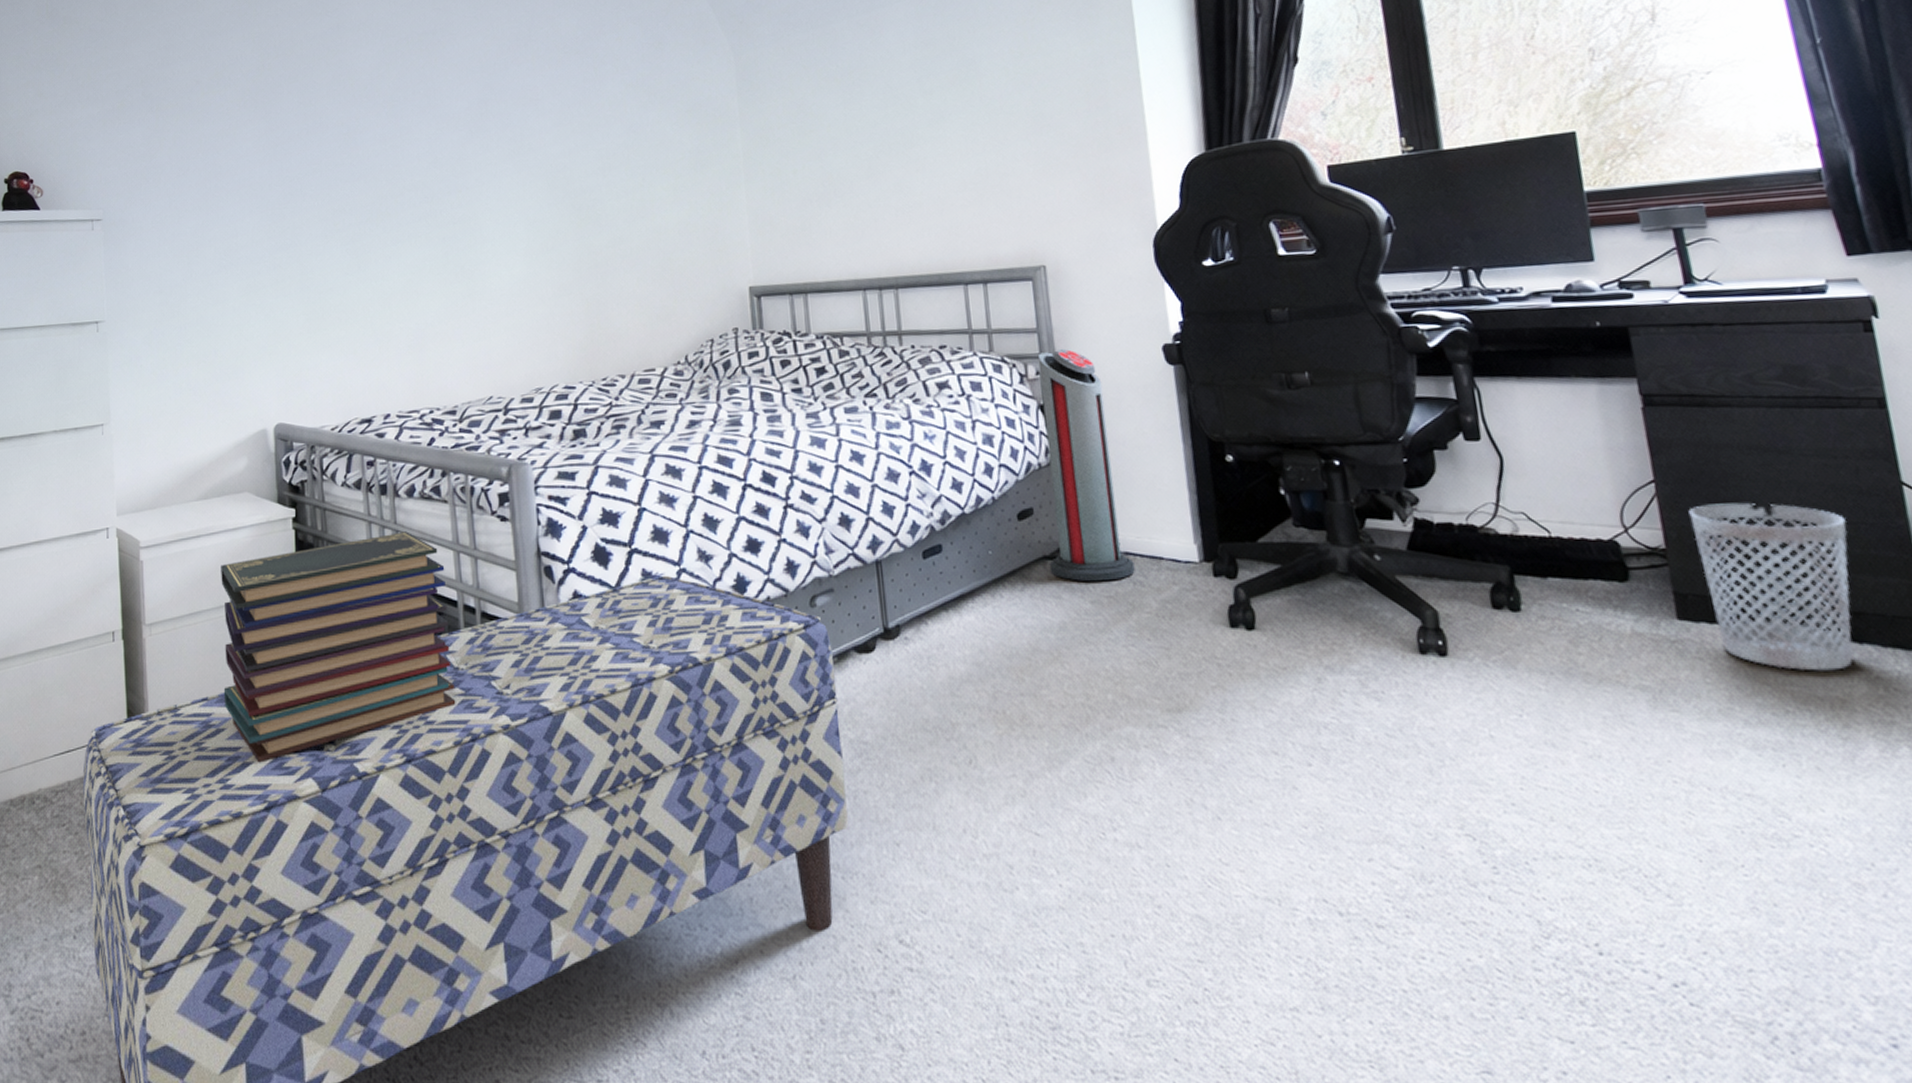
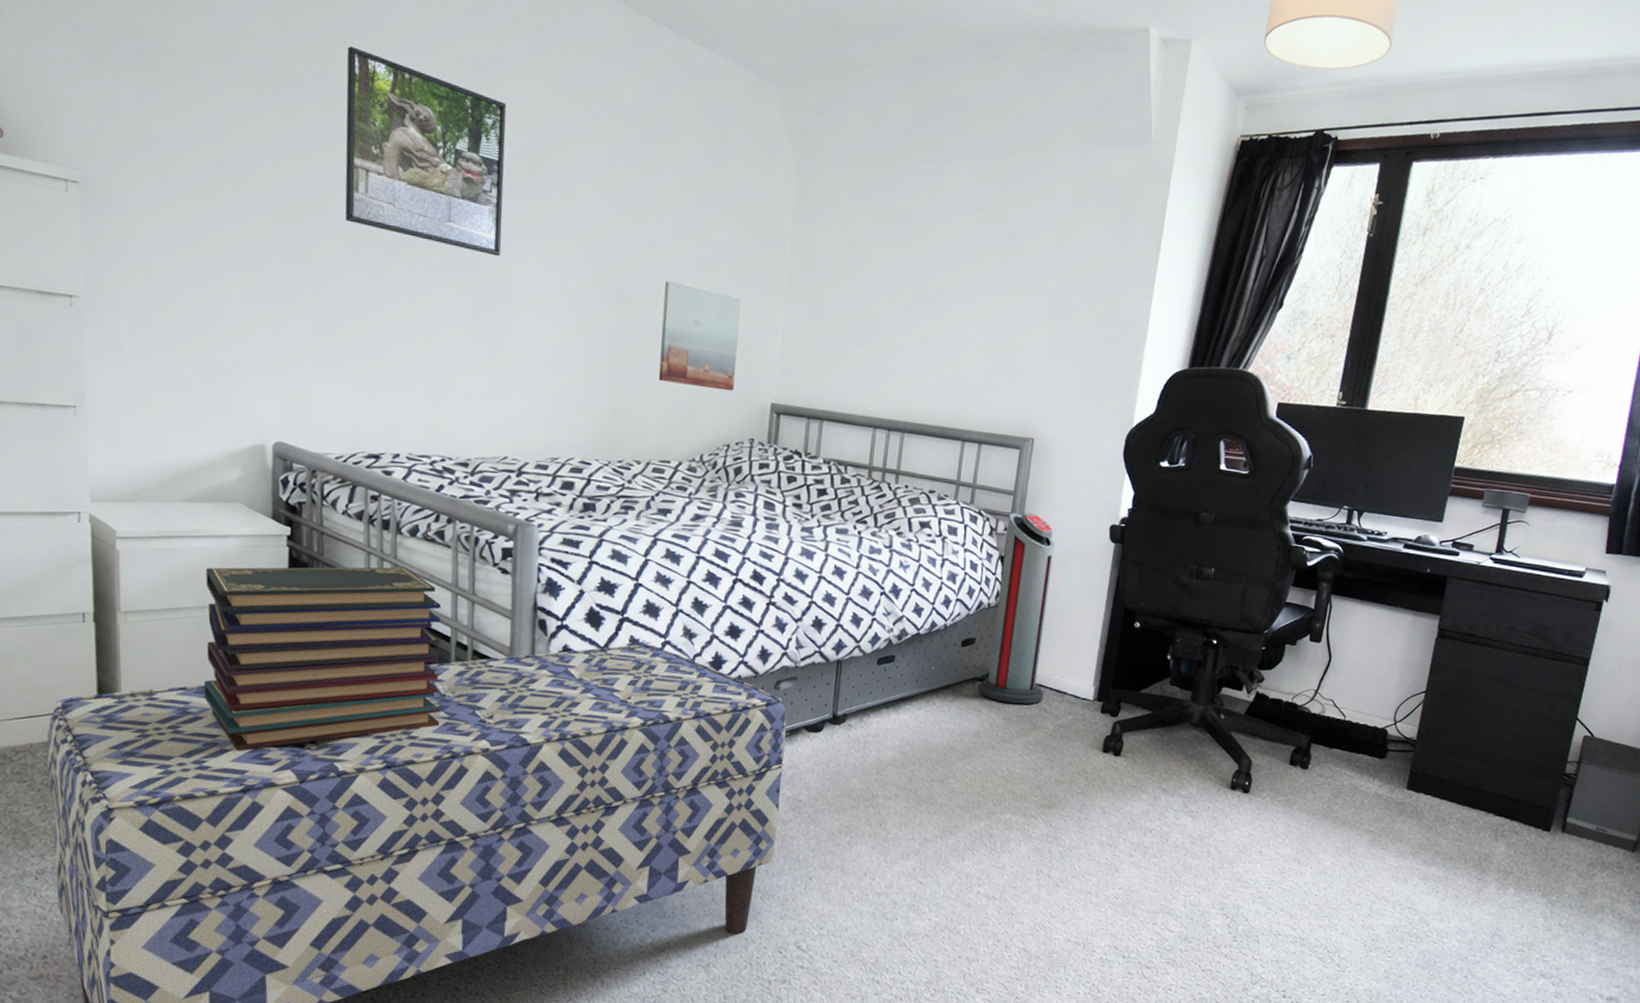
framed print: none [314,47,465,202] -> present [345,46,507,257]
wall art: none [623,187,708,288] -> present [658,281,742,392]
wastebasket: present [1688,503,1853,671] -> none [1429,713,1534,836]

